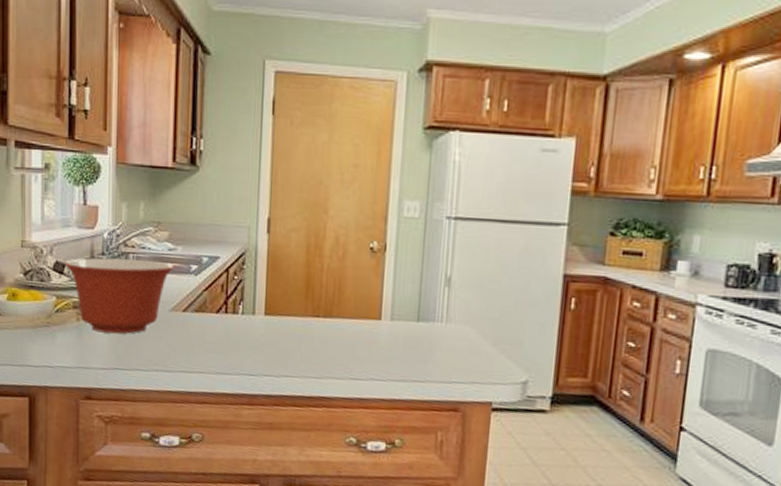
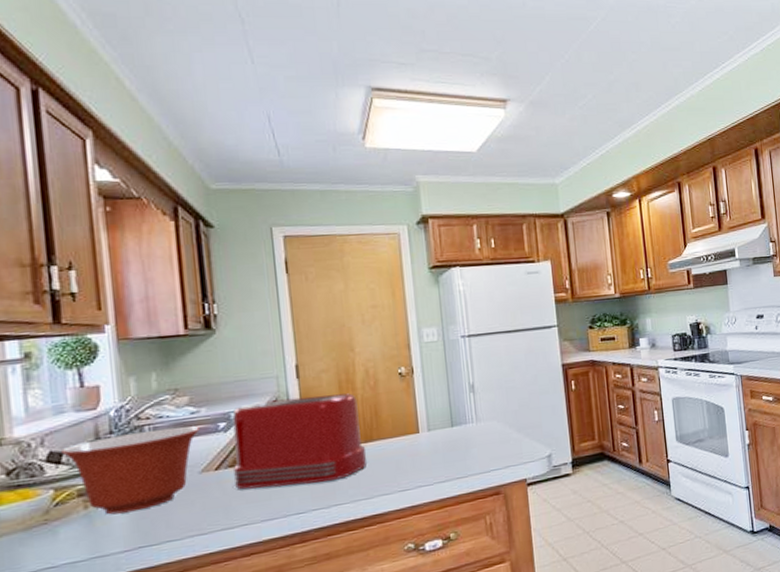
toaster: none [198,250,323,350] -> present [232,393,366,490]

